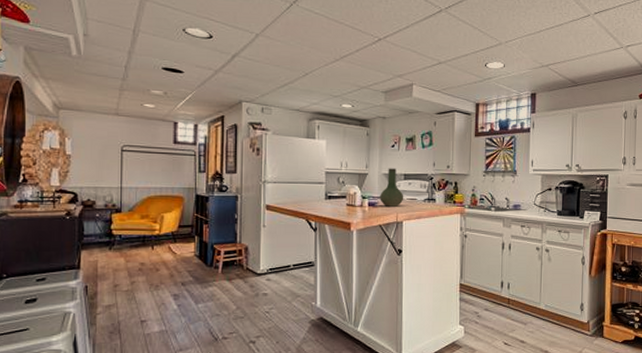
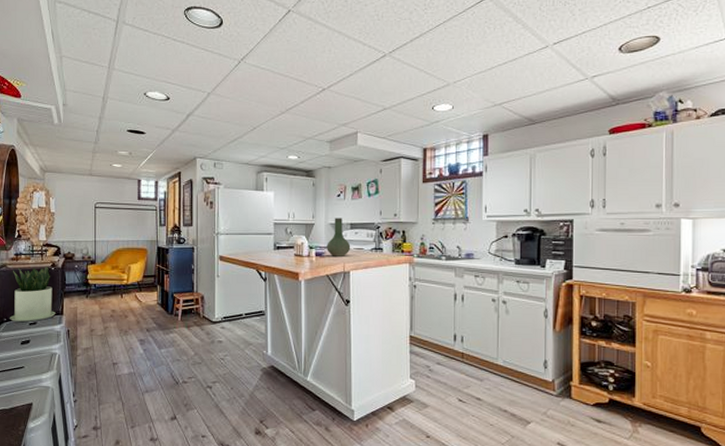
planter: none [10,216,71,279] -> present [9,267,56,323]

